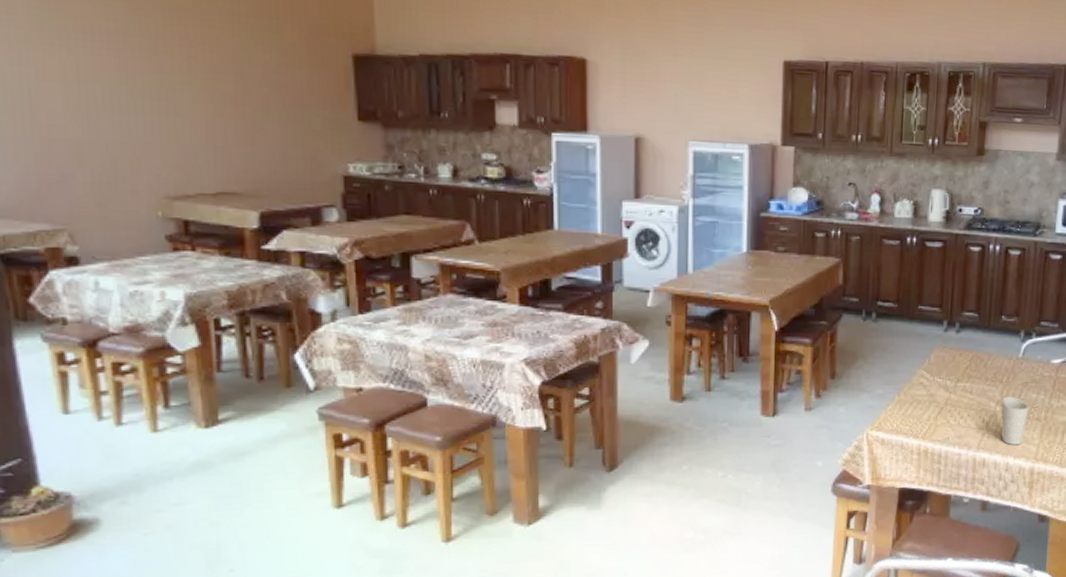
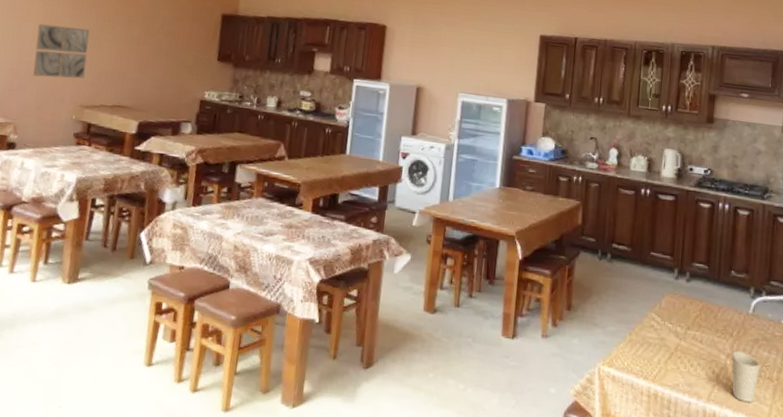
wall art: none [69,83,162,161] -> present [33,24,90,79]

